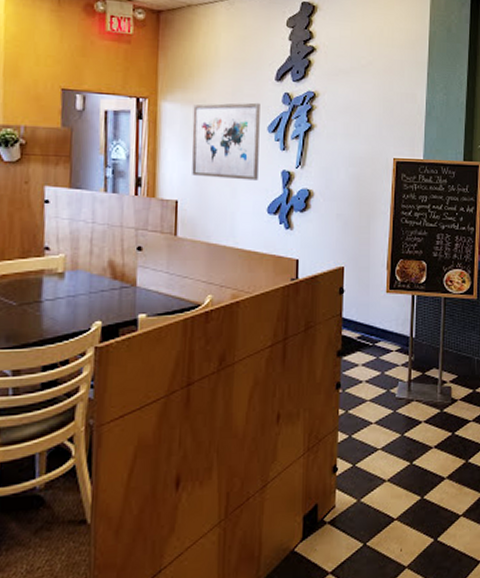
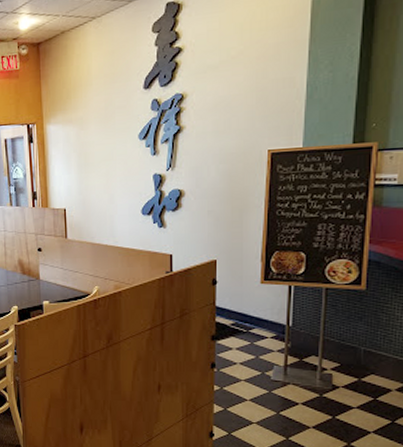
wall art: present [192,102,260,181] -> none [72,113,132,187]

